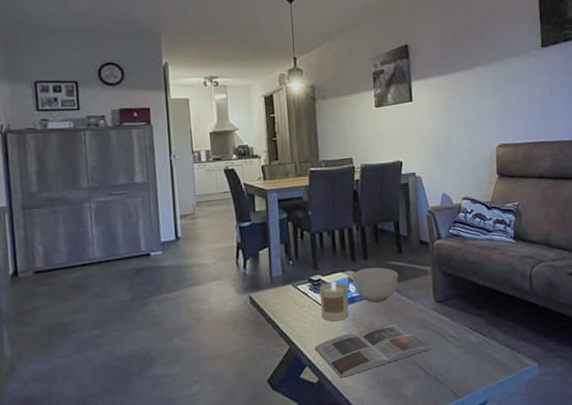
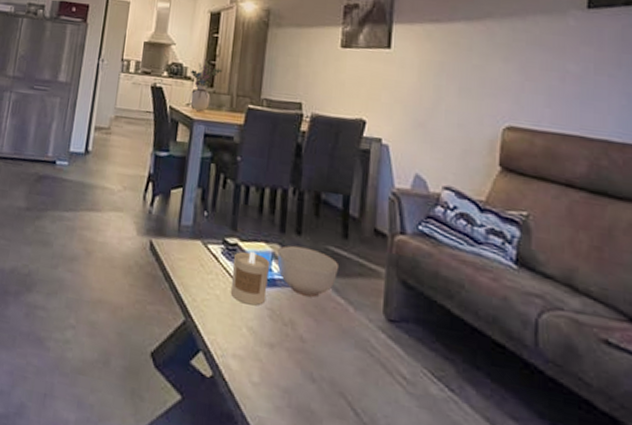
bouquet: none [256,138,283,182] -> present [190,60,222,111]
magazine: present [314,323,433,378] -> none [214,324,372,386]

